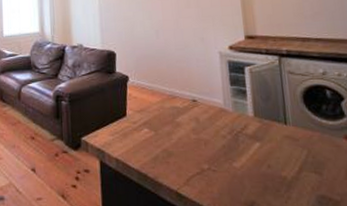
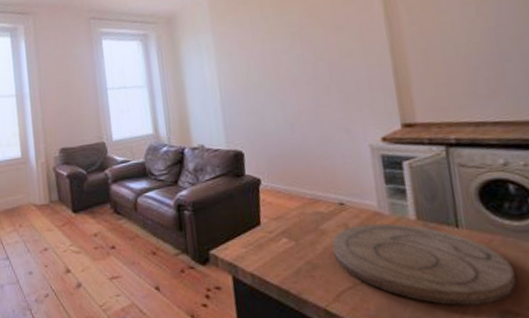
cutting board: none [185,118,330,191] -> present [332,223,516,306]

